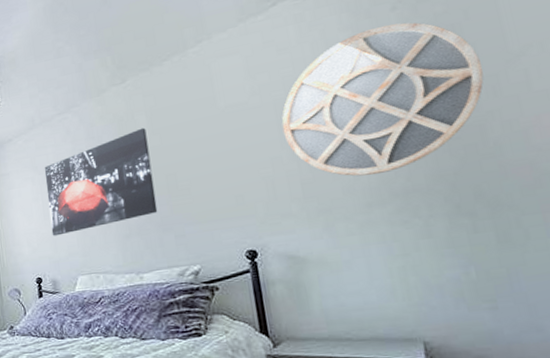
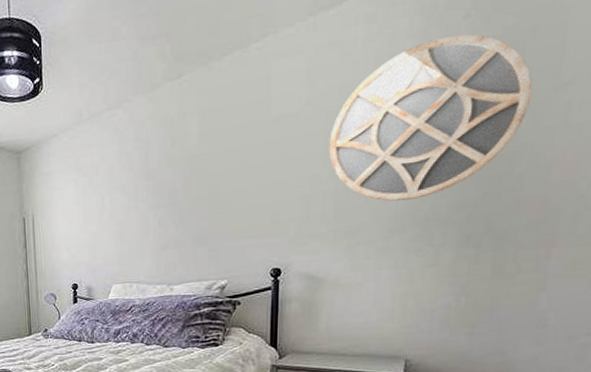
wall art: present [44,127,158,236] -> none [88,132,196,243]

